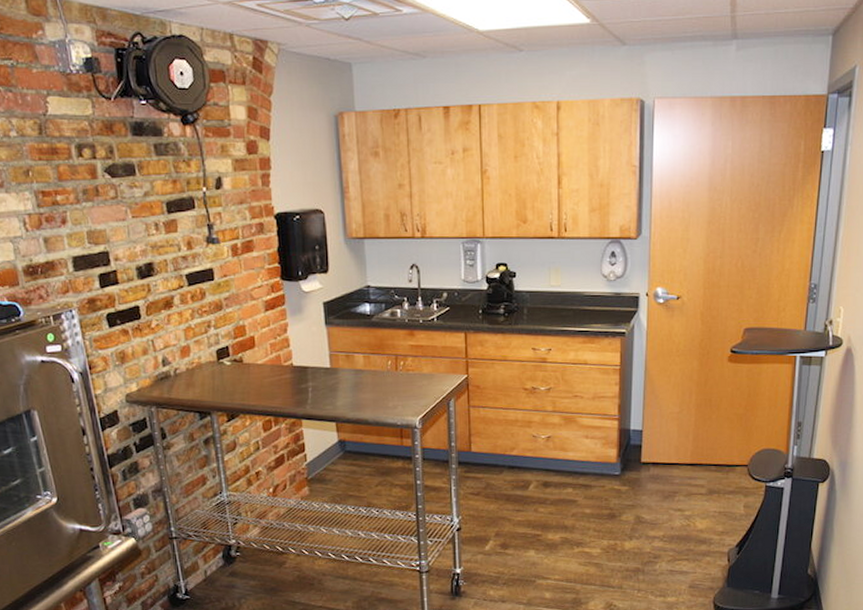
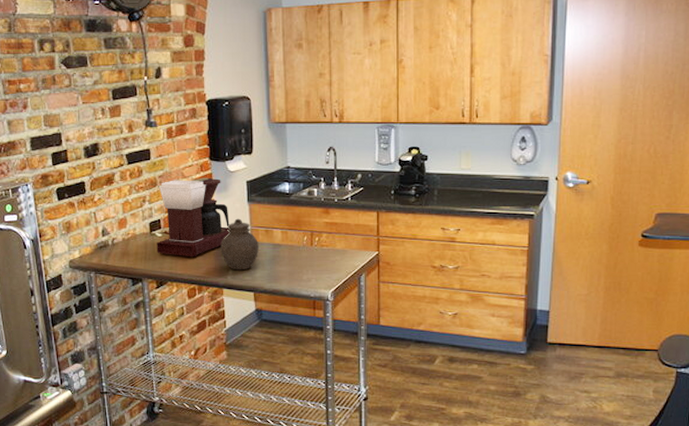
coffee maker: none [224,299,307,387] -> present [157,177,230,258]
jar: none [297,343,339,400] -> present [220,218,258,271]

